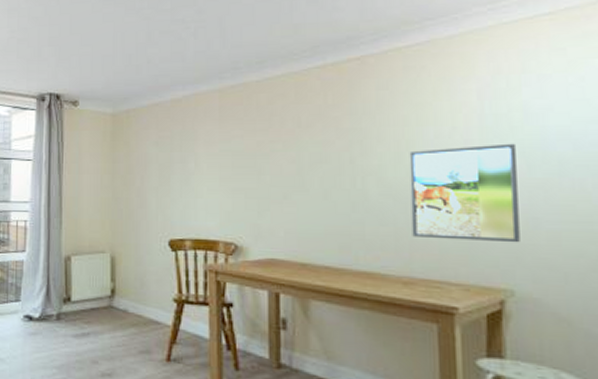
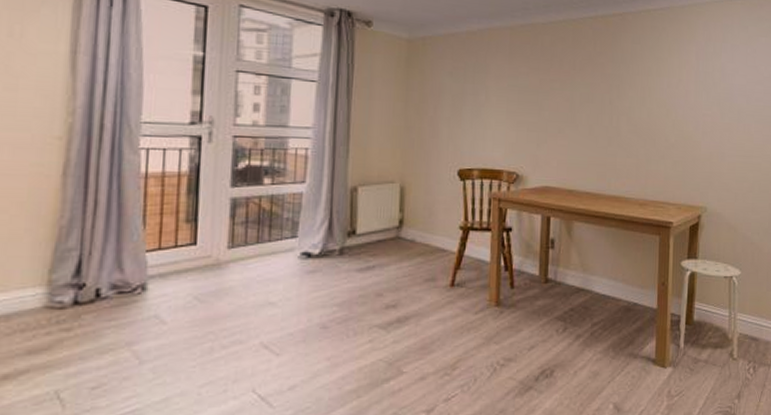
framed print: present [409,143,520,243] -> none [648,95,715,172]

